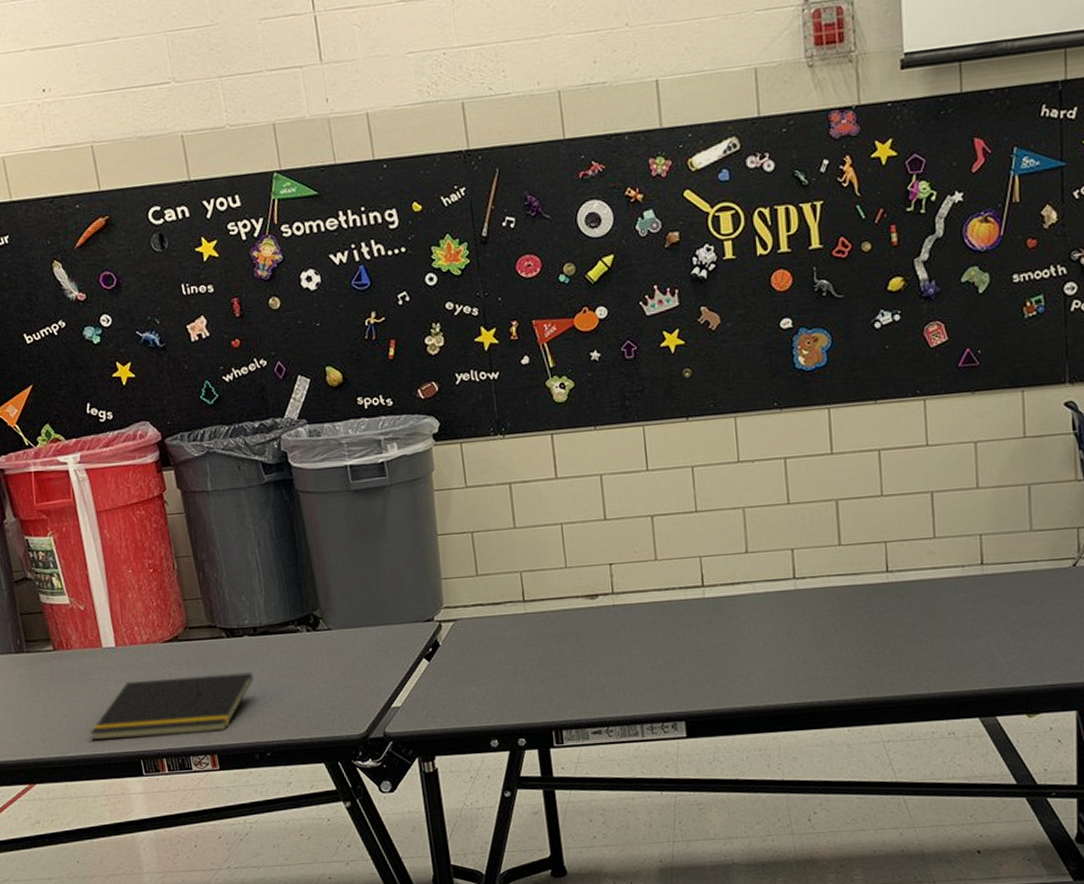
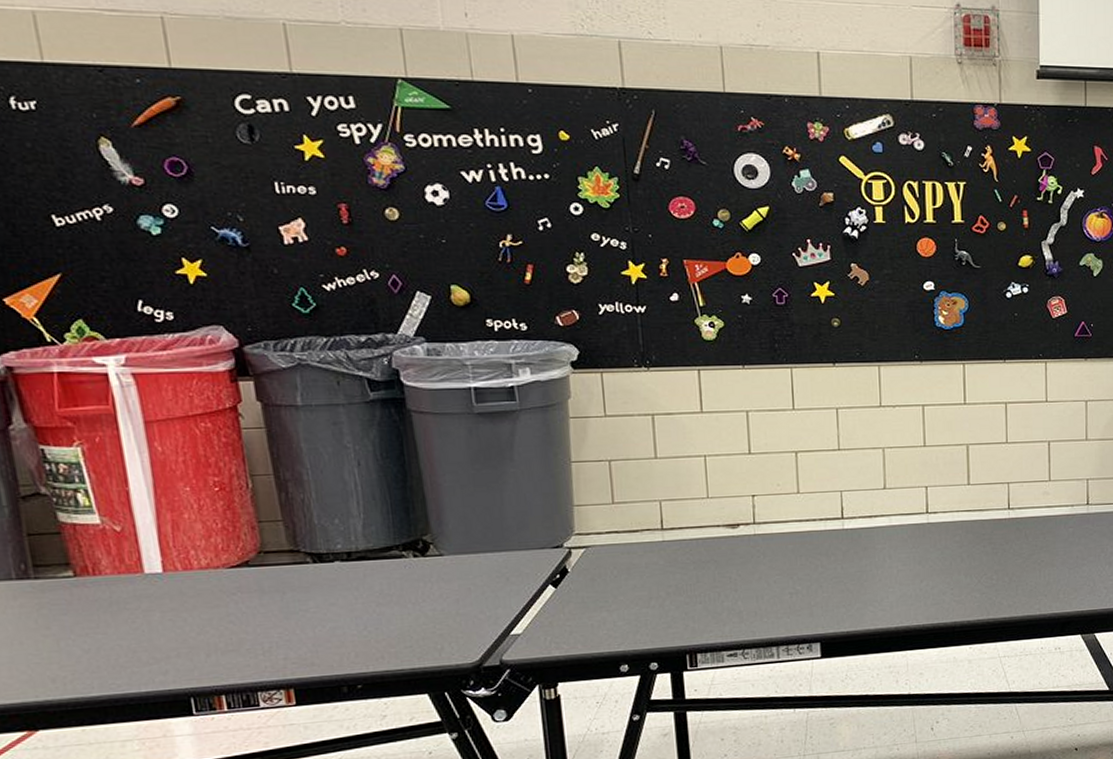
notepad: present [90,672,254,741] -> none [121,600,345,678]

